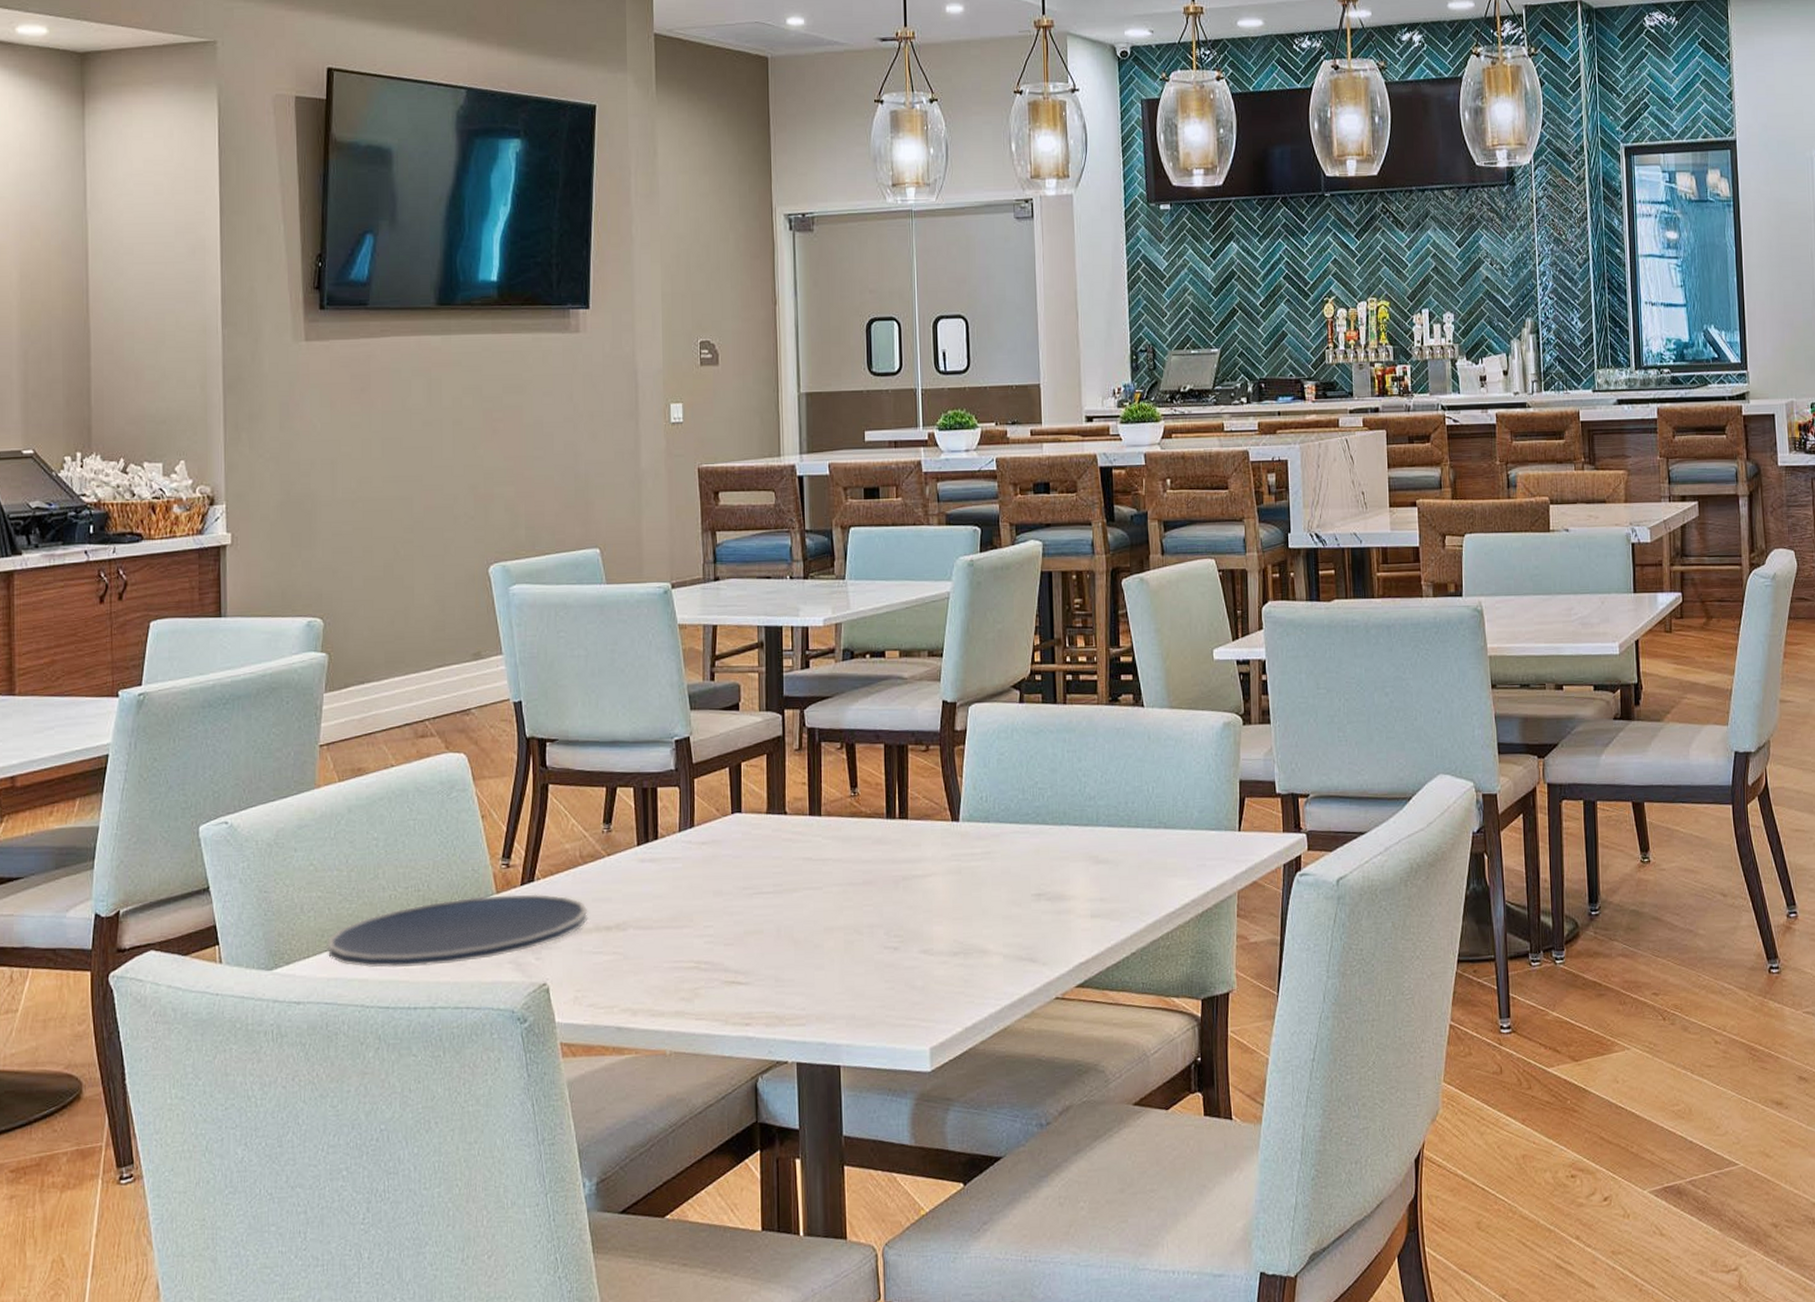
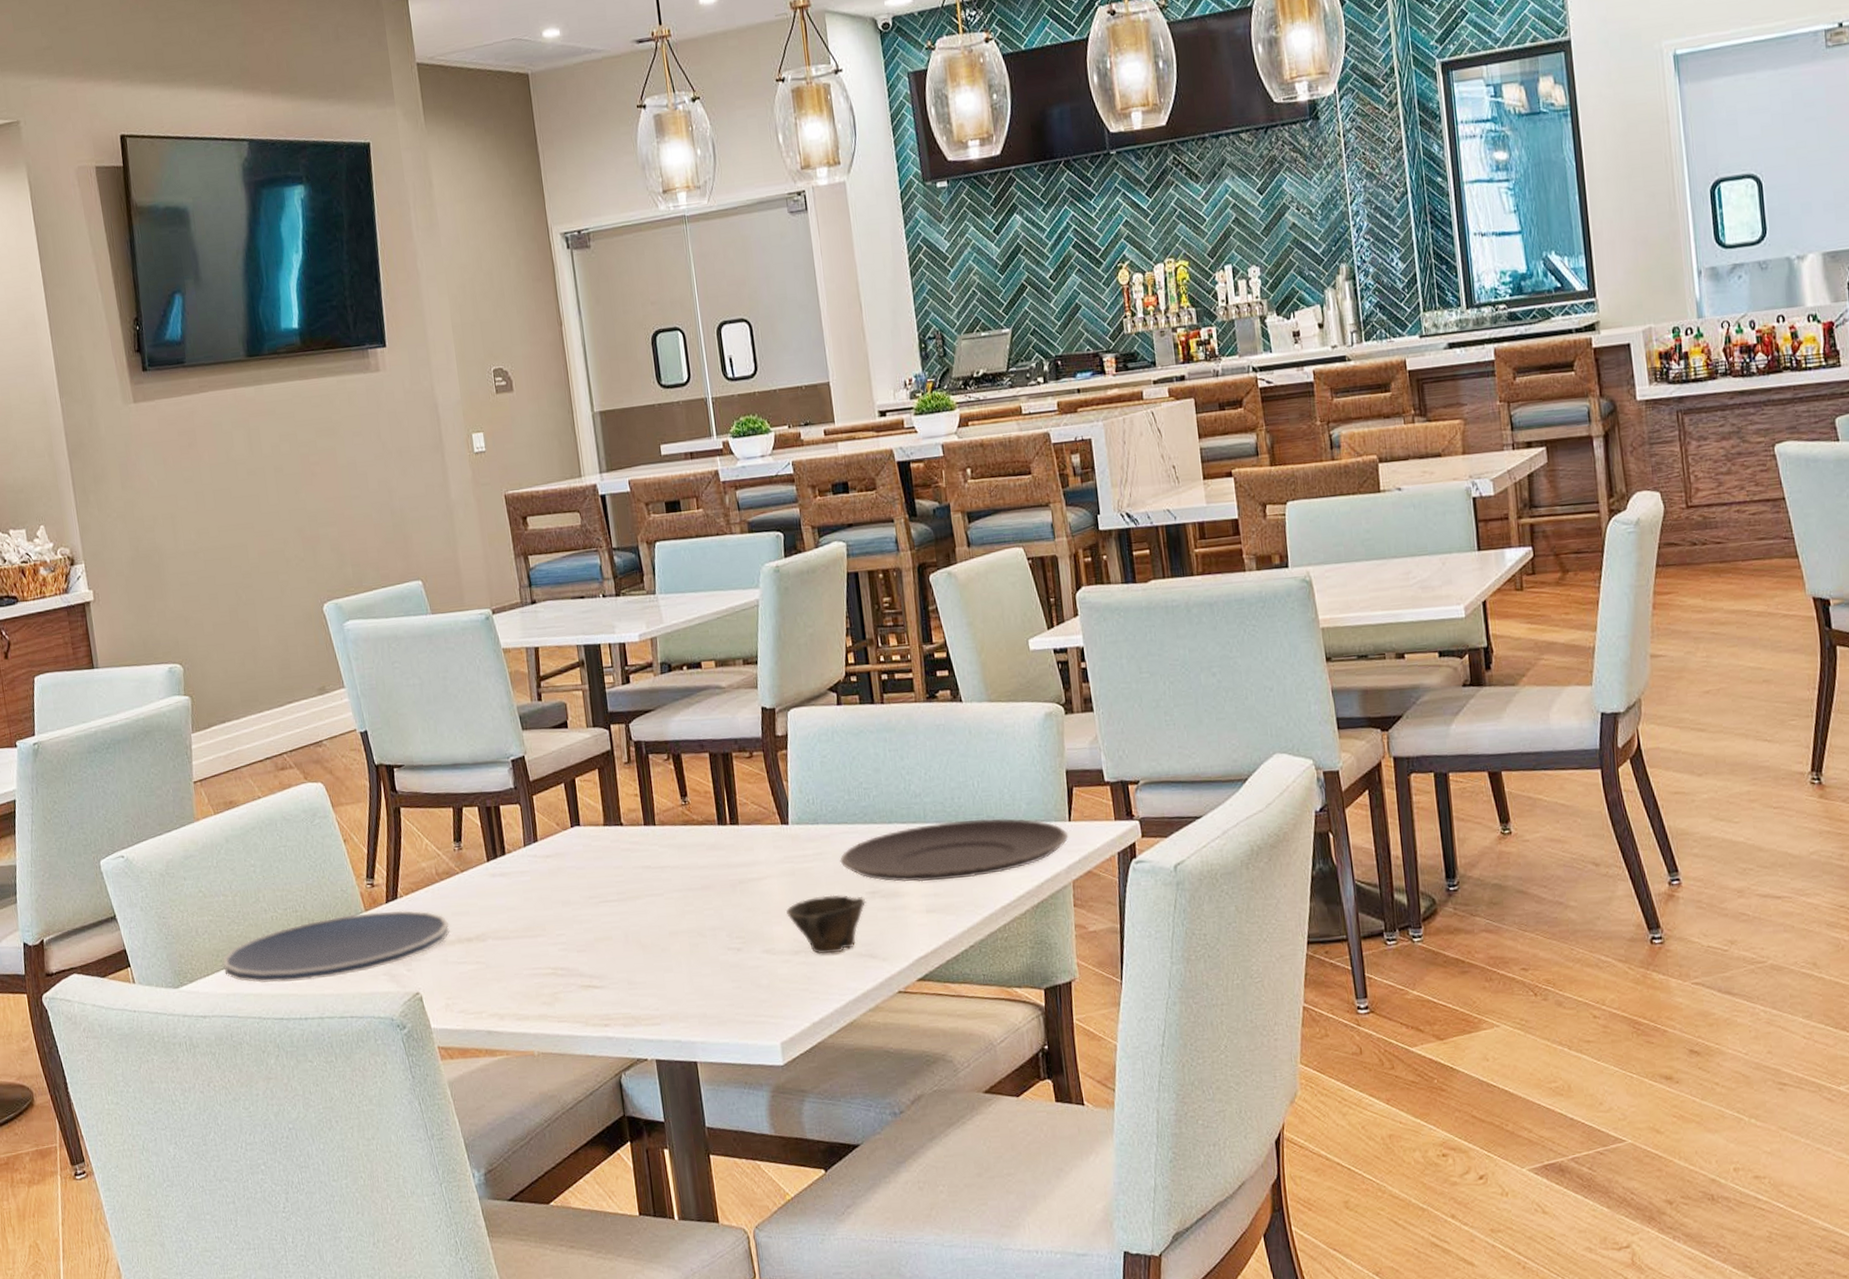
cup: none [949,895,1031,957] -> present [786,894,866,955]
plate: none [1008,824,1237,886] -> present [840,818,1069,882]

